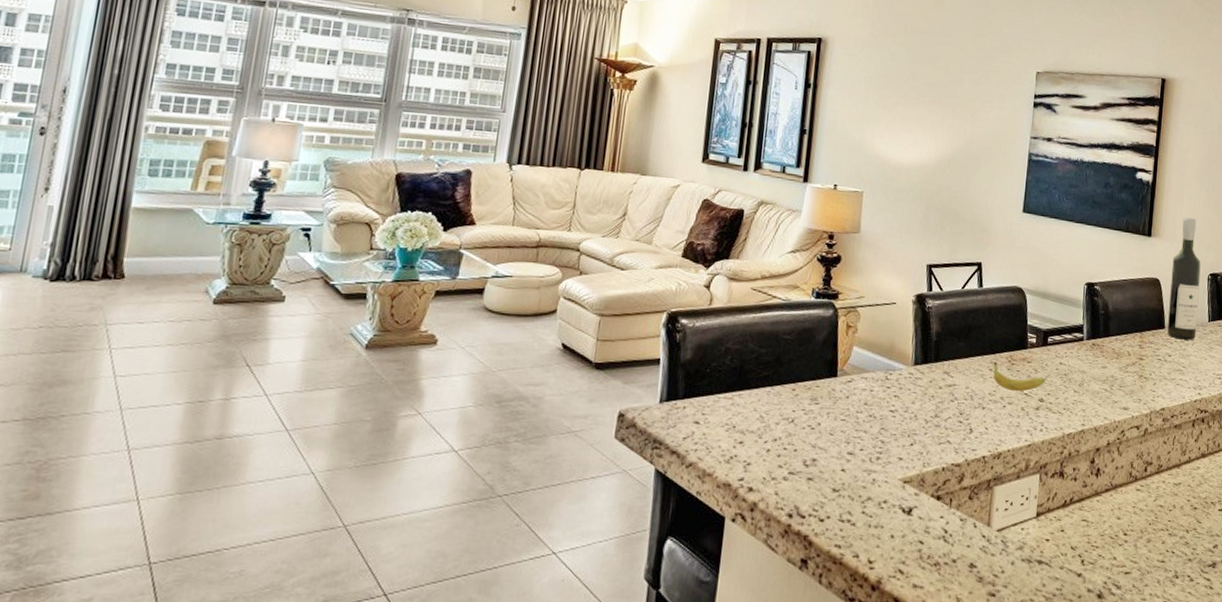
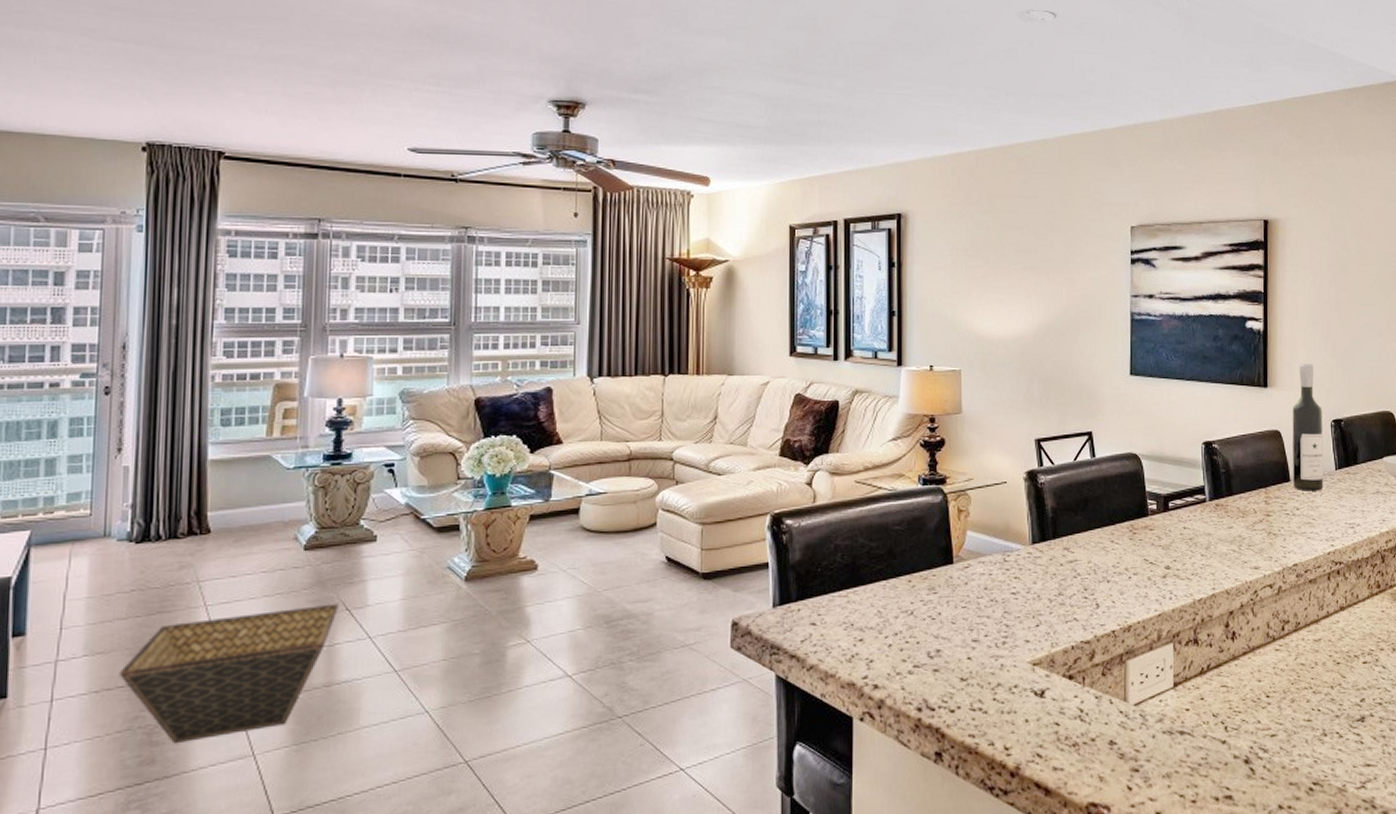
basket: none [15,358,240,482] -> present [118,603,339,744]
fruit: present [993,361,1045,392] -> none [1114,532,1170,562]

